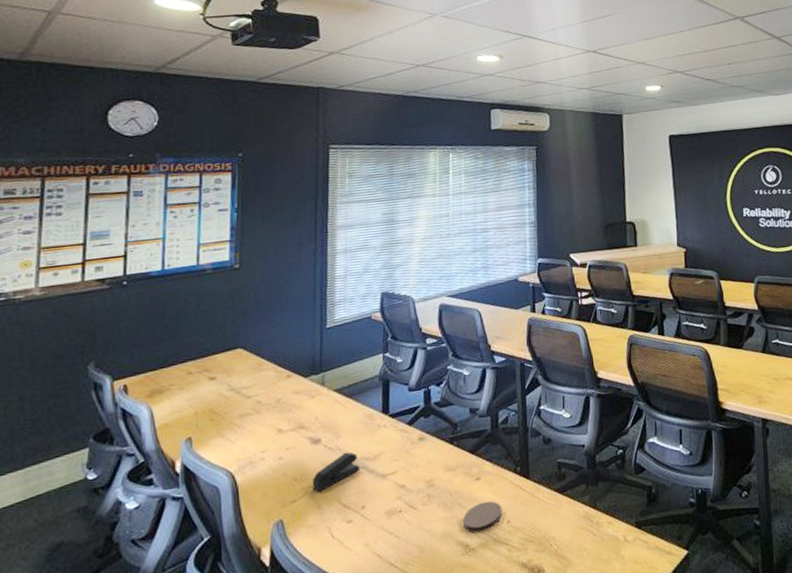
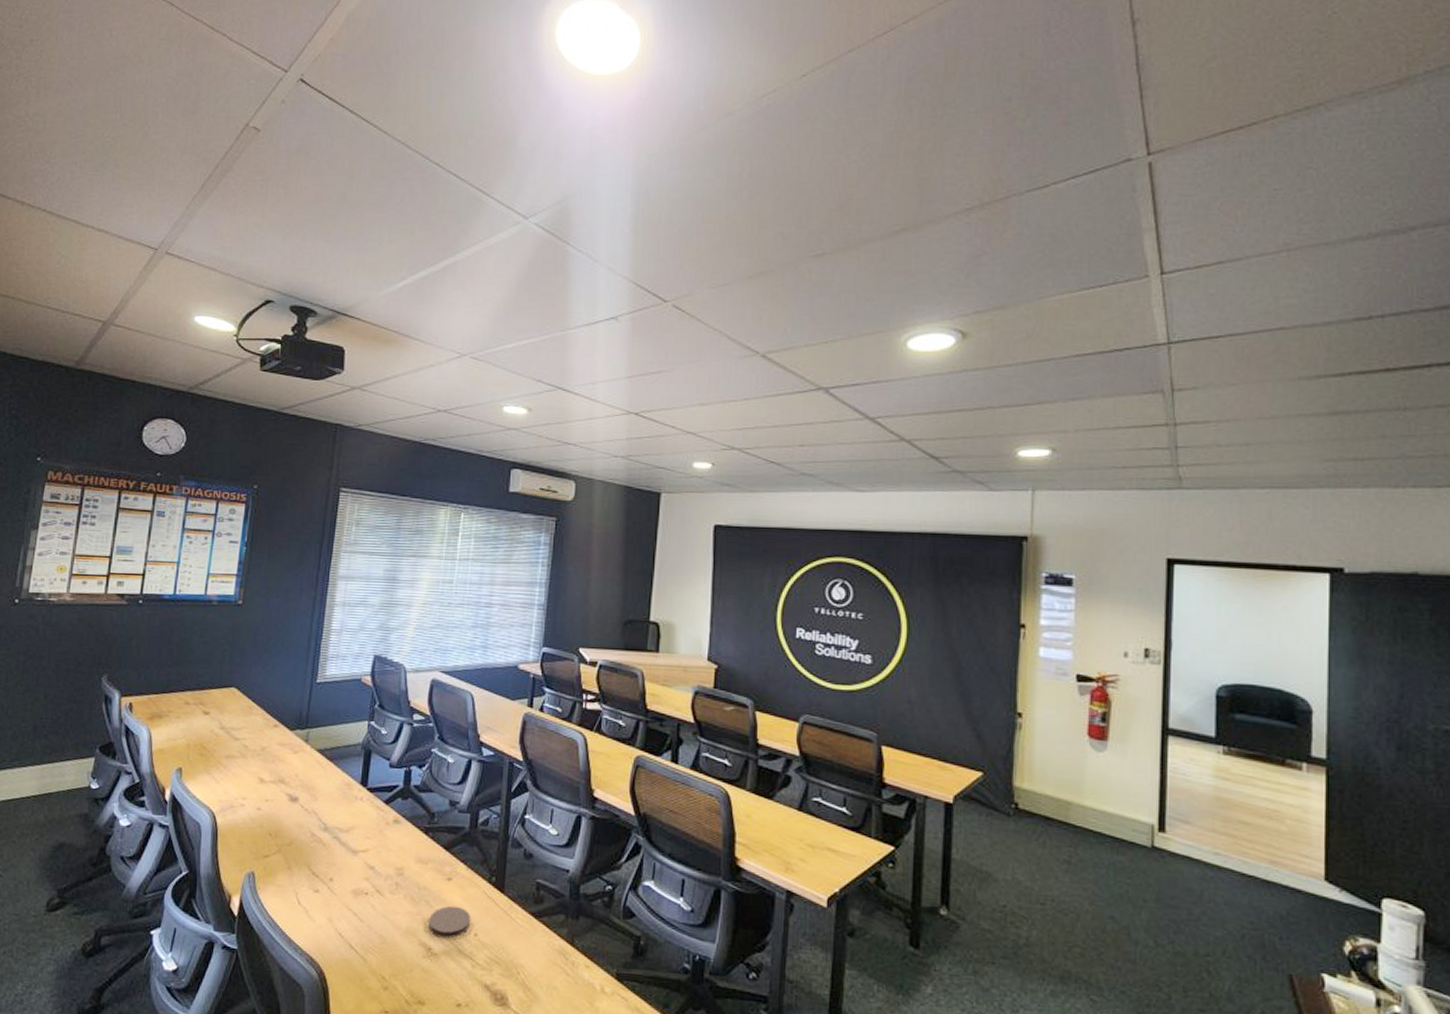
stapler: present [312,452,360,493] -> none [285,817,333,854]

